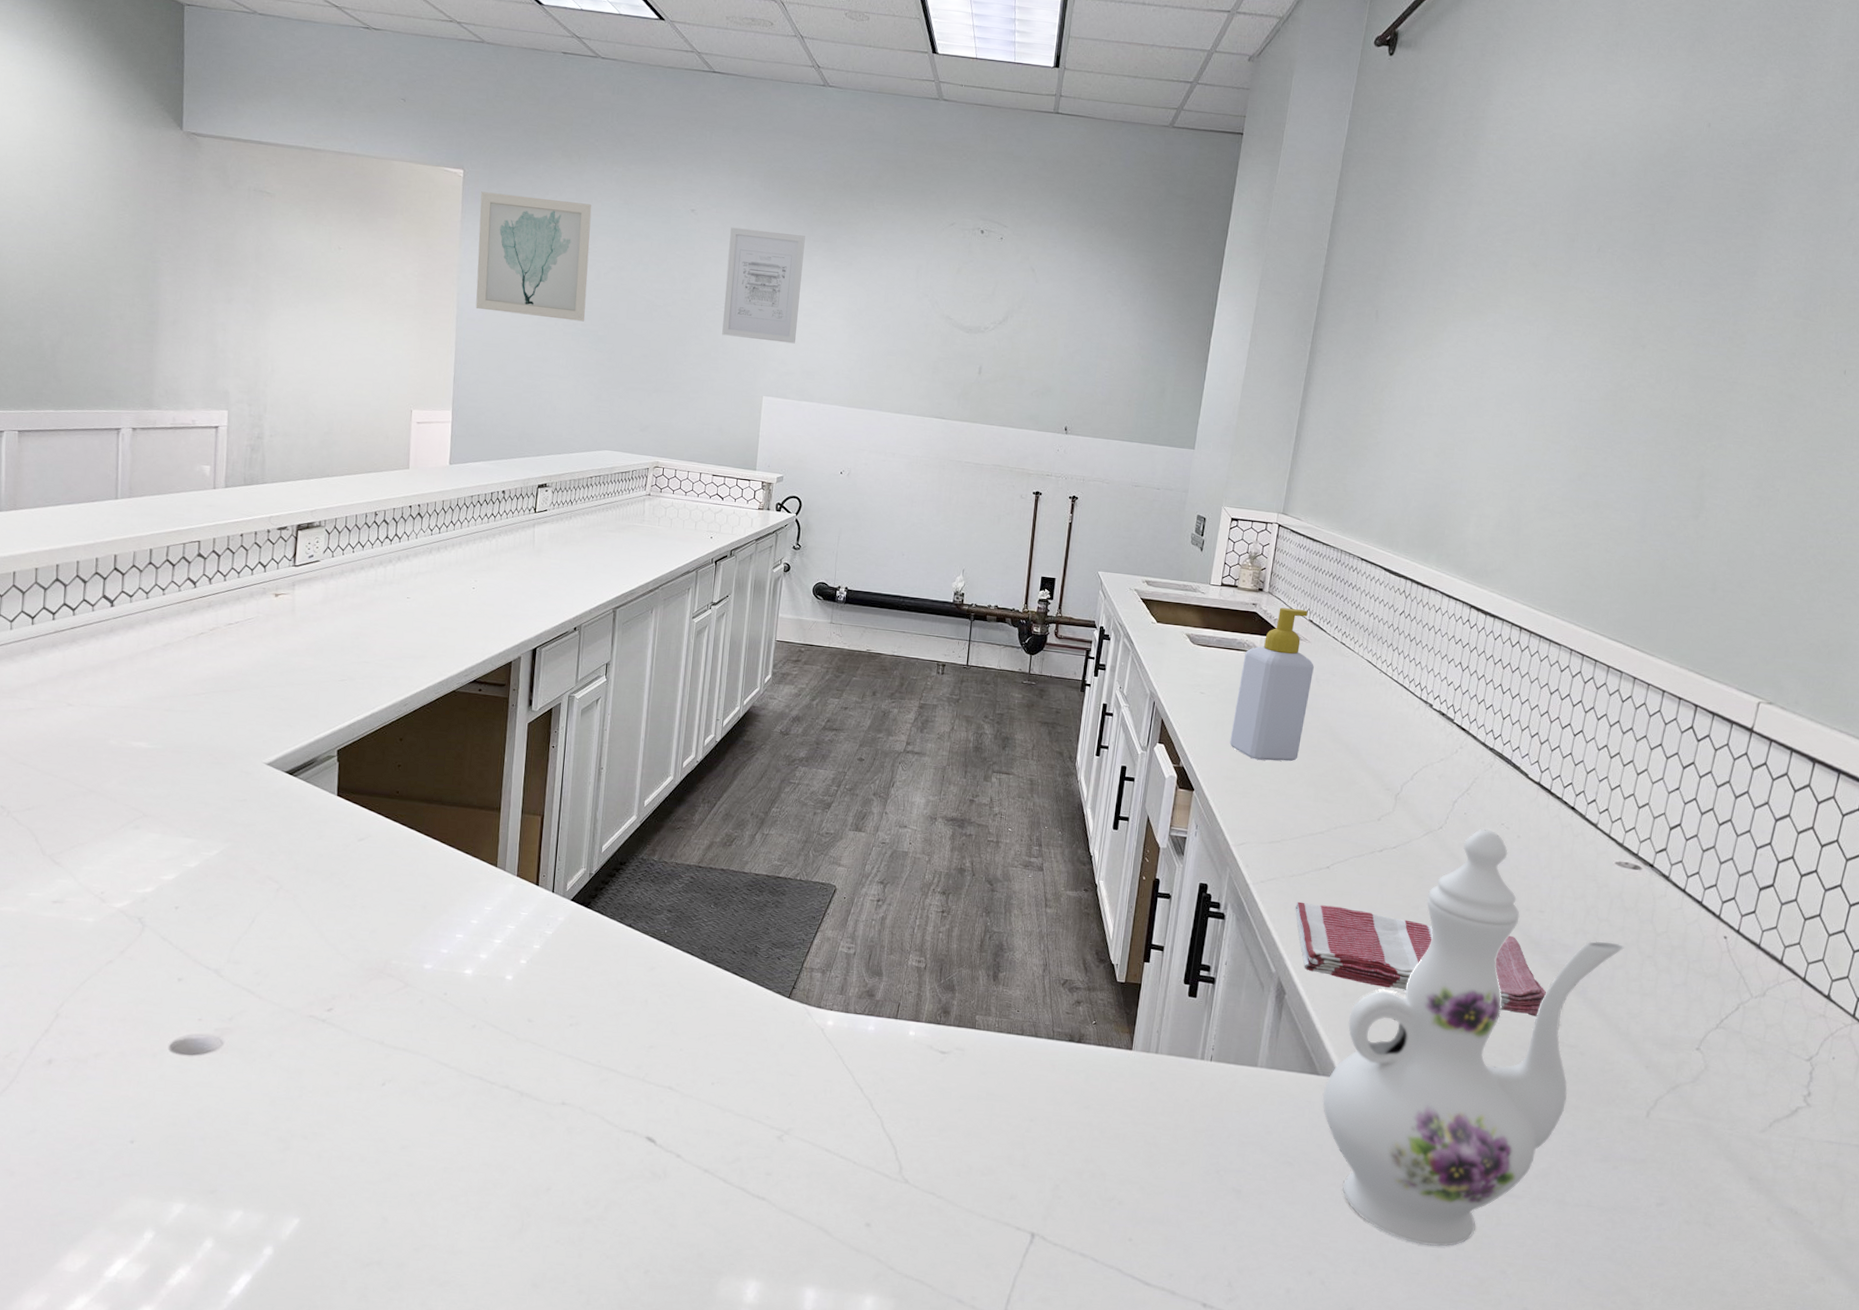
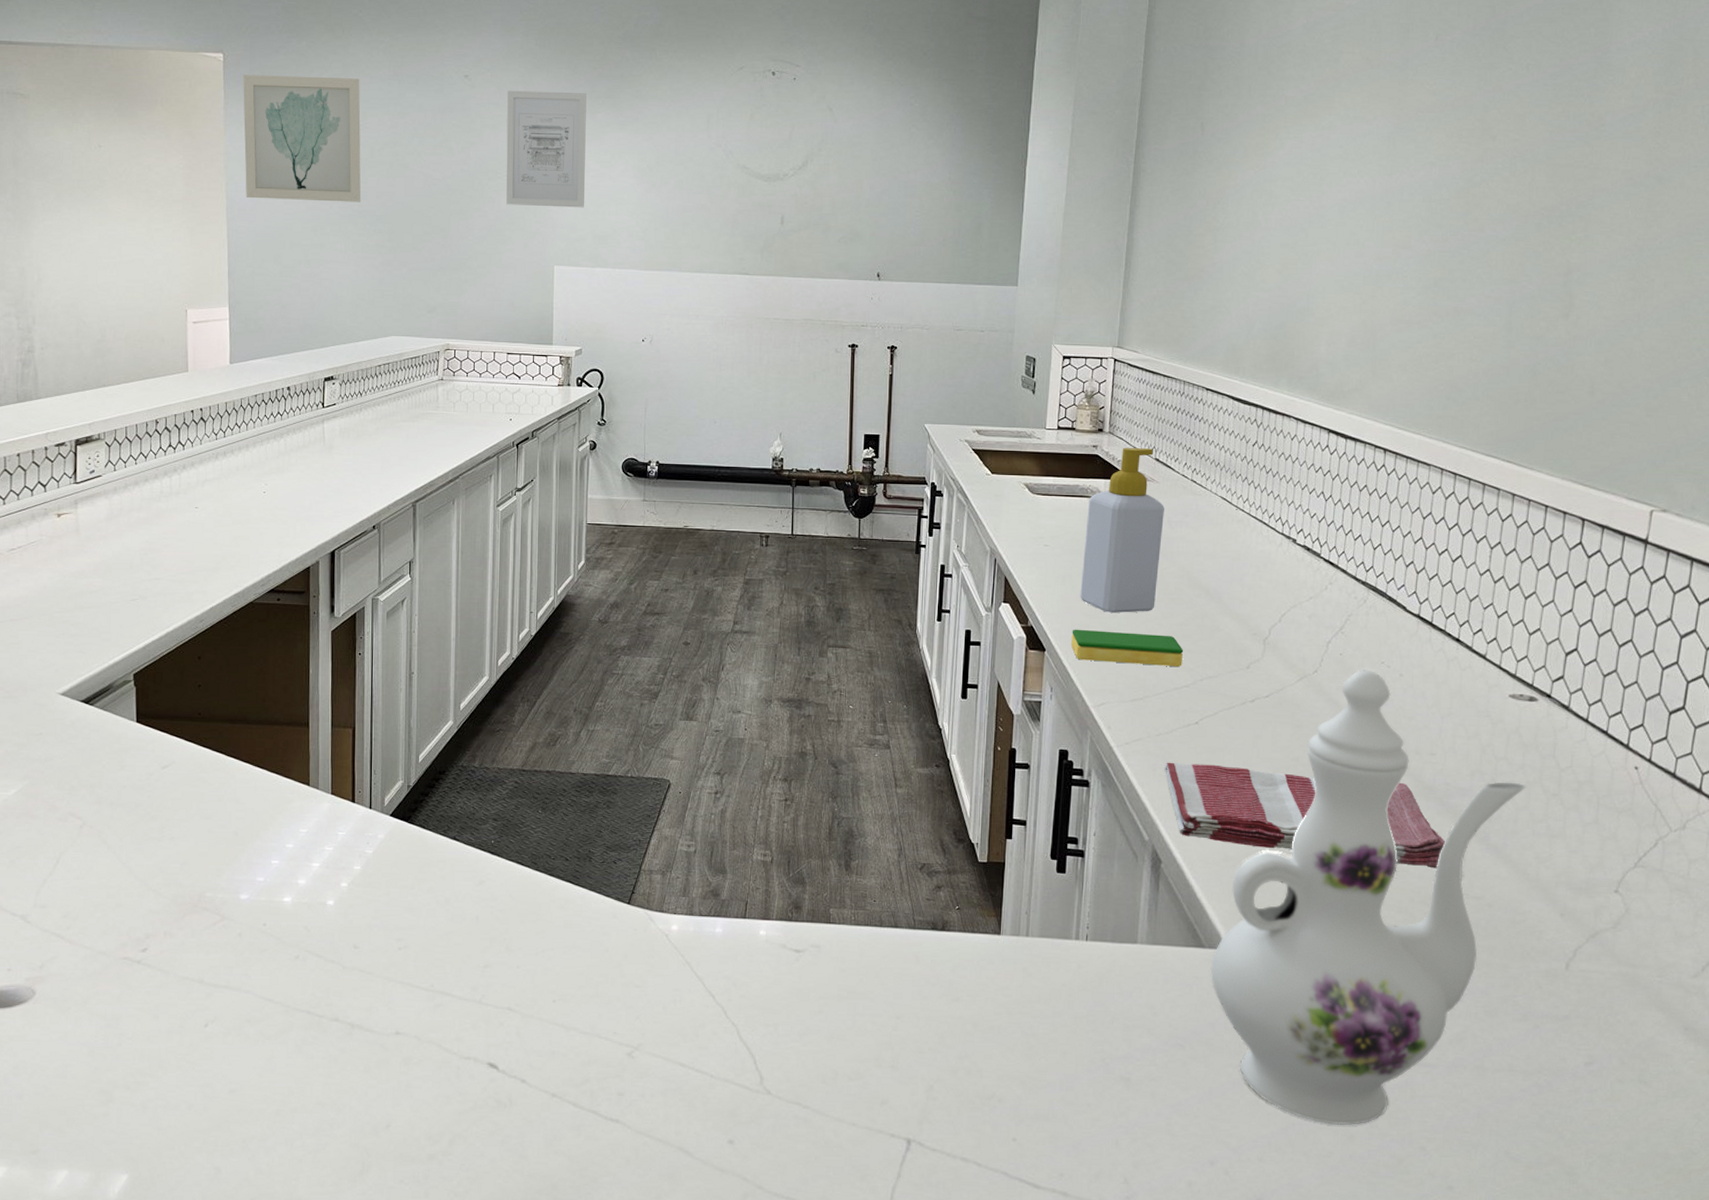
dish sponge: none [1218,772,1322,814] -> present [1071,629,1184,666]

